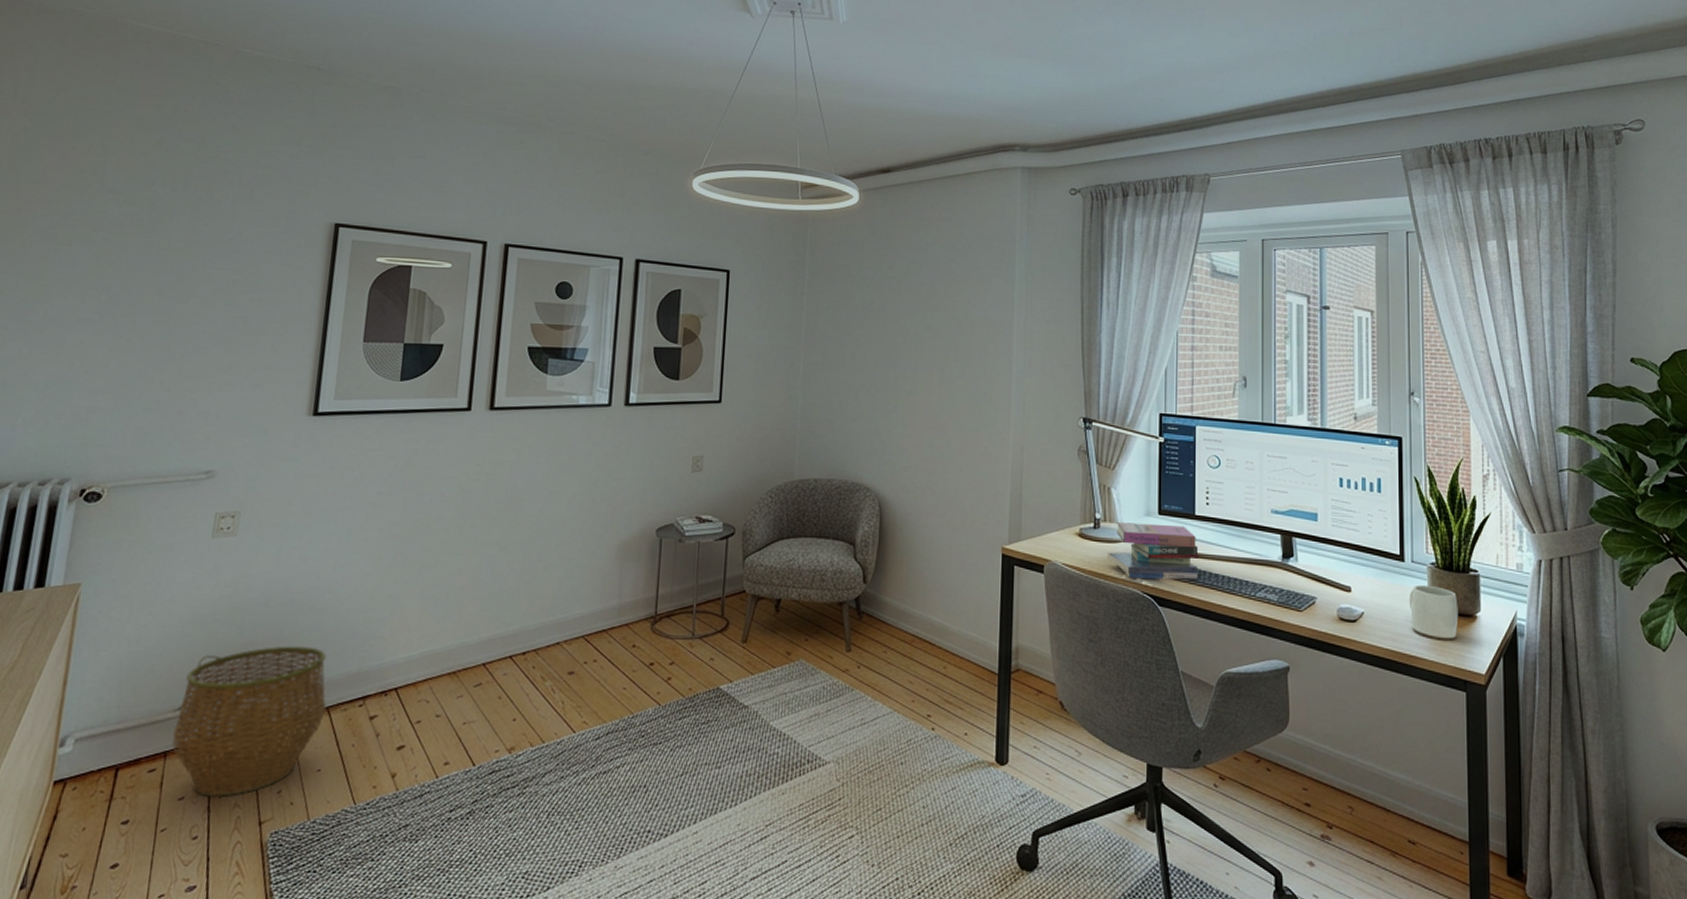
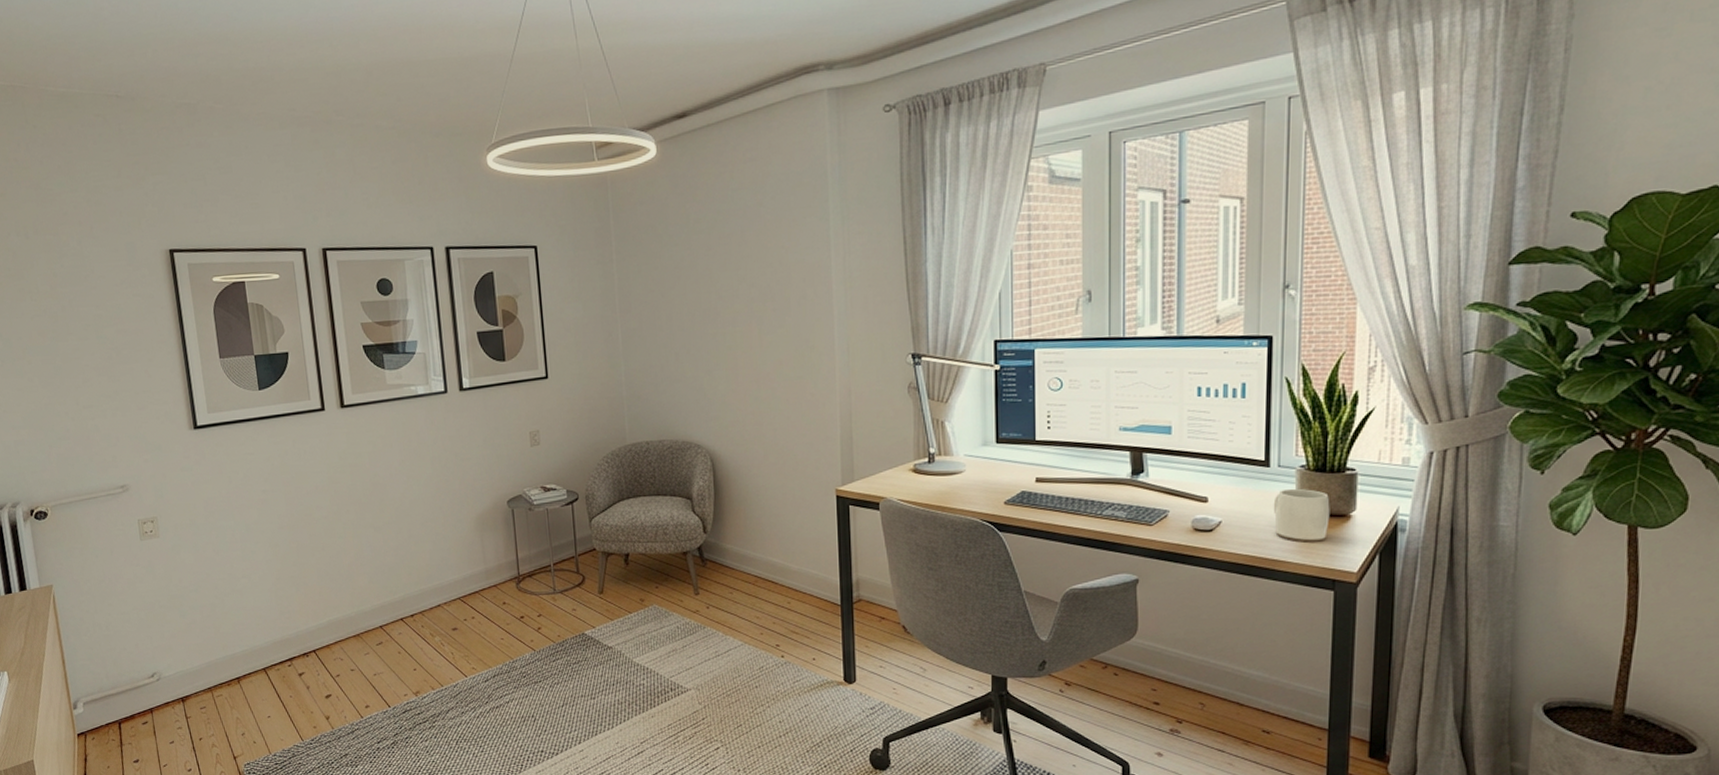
basket: present [172,646,327,798] -> none [150,622,263,741]
books: present [1106,522,1199,582] -> none [943,452,1040,507]

